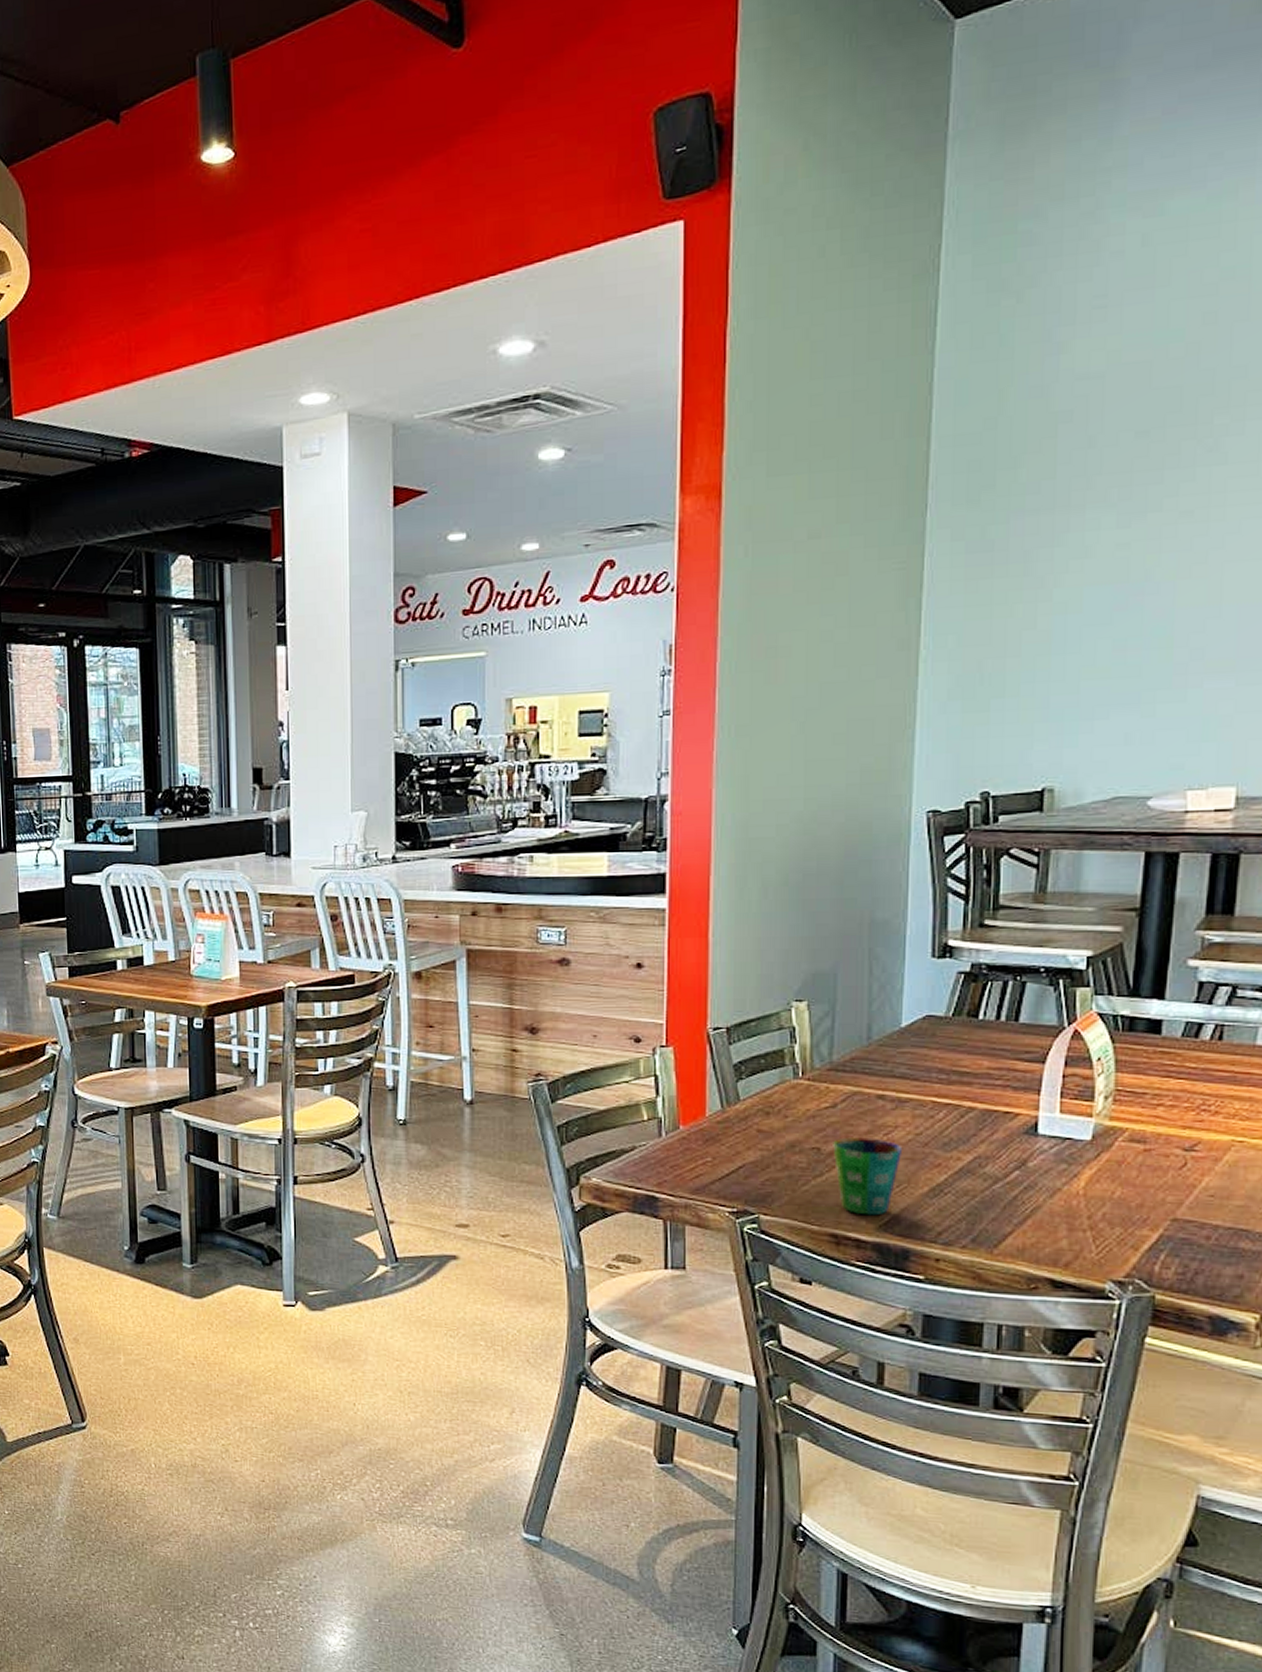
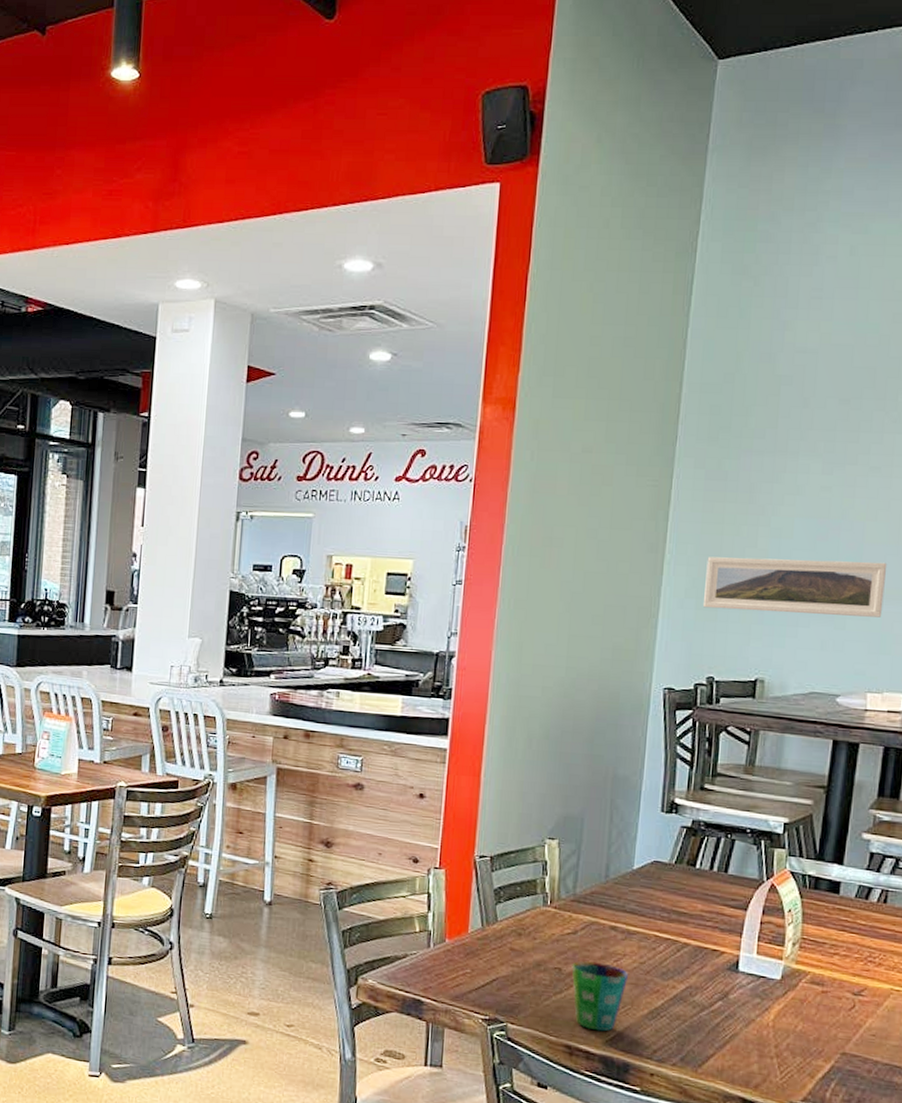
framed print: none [970,628,1208,710] -> present [702,557,888,617]

